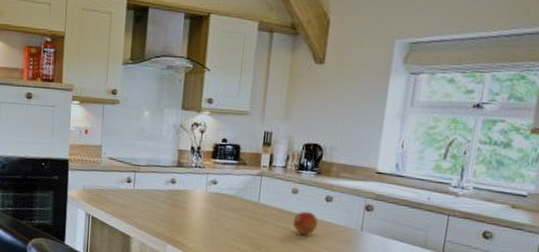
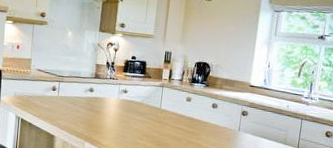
fruit: present [292,211,319,235] -> none [186,115,207,134]

